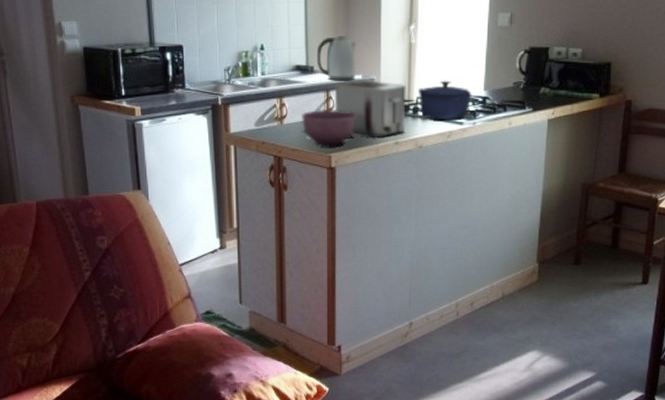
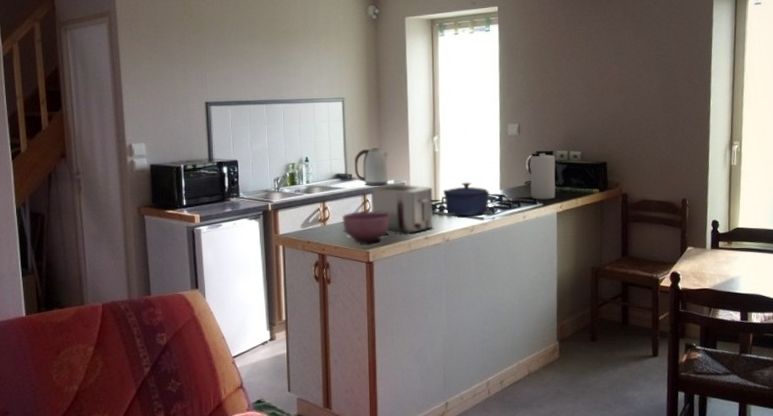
paper towel holder: none [519,48,551,104] -> present [529,152,556,200]

